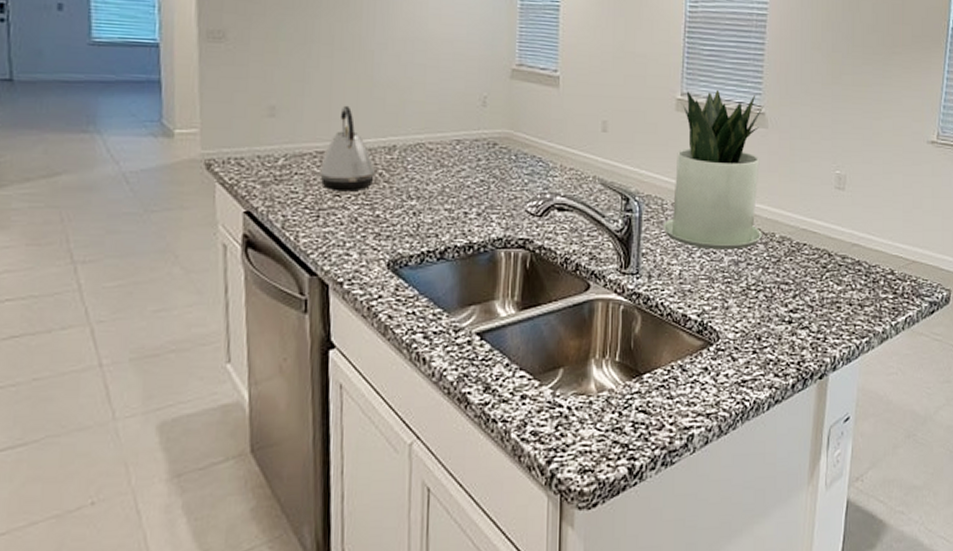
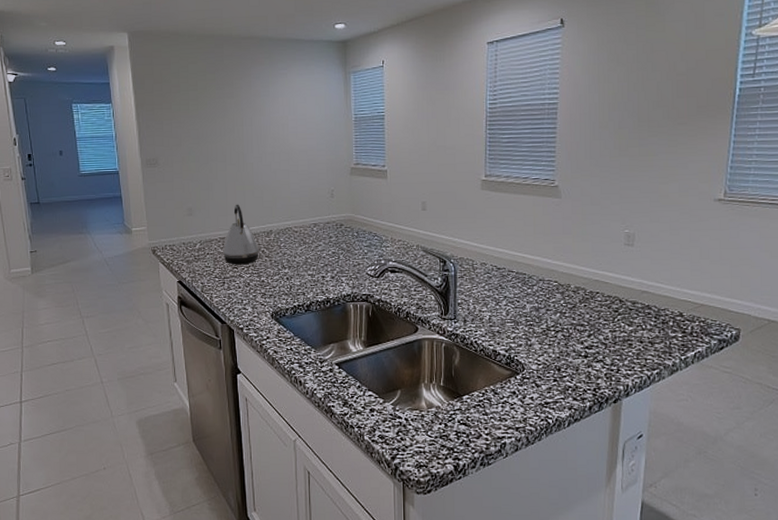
planter: present [663,89,764,250] -> none [474,169,559,299]

